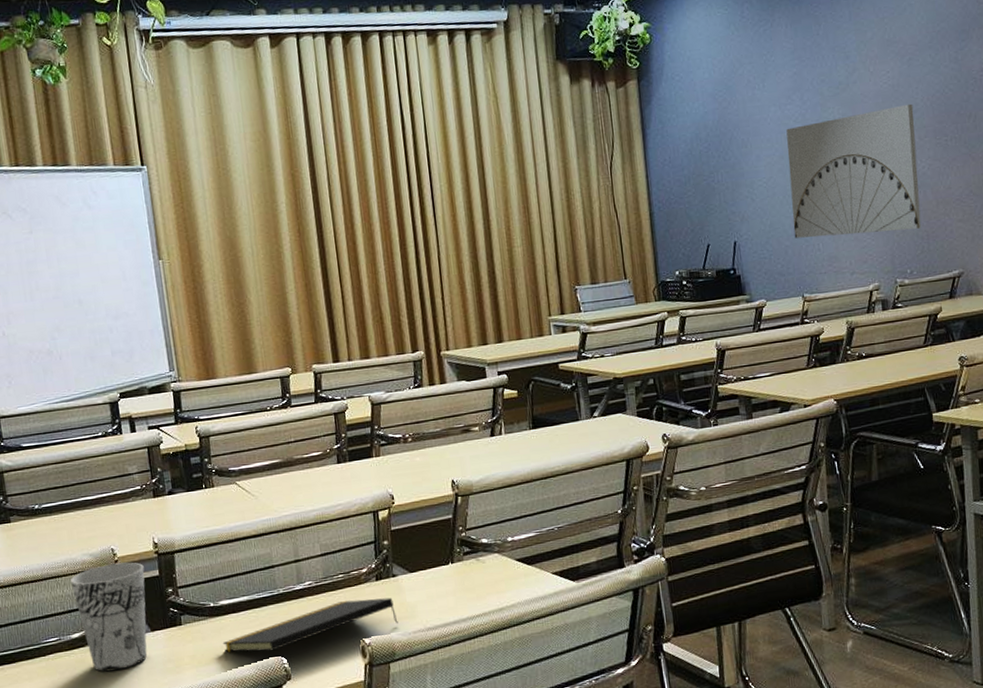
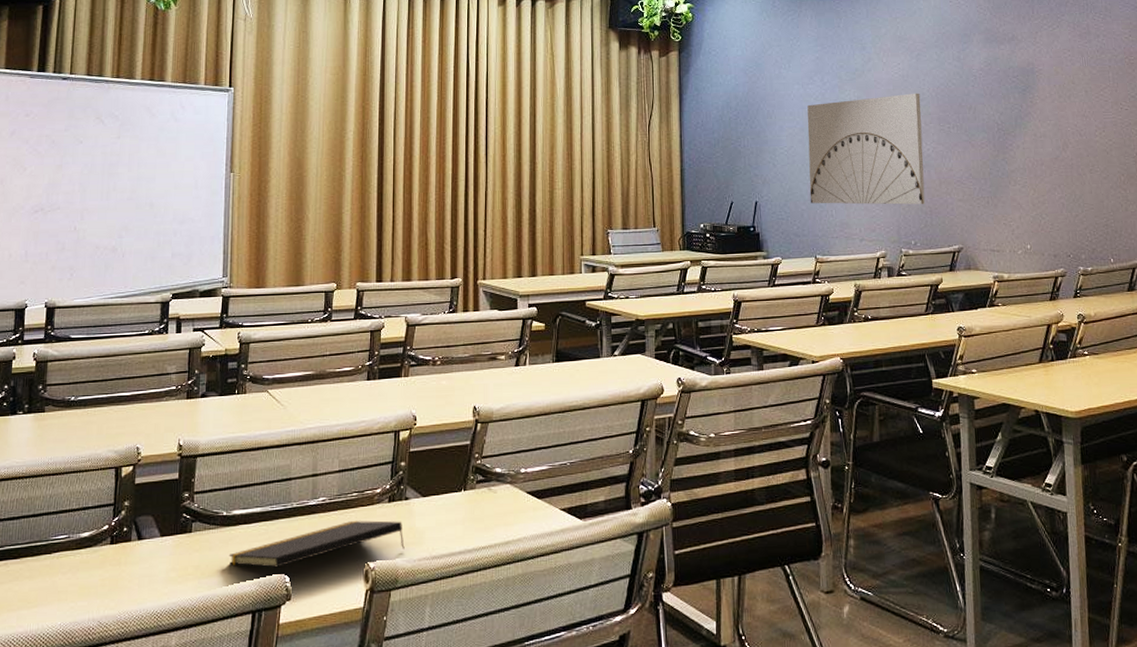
cup: present [70,562,147,672] -> none [91,462,165,576]

